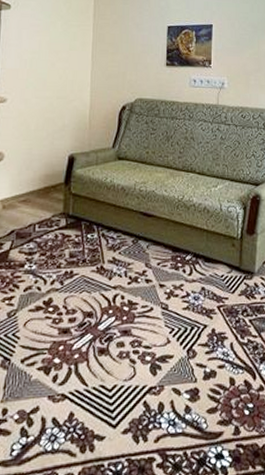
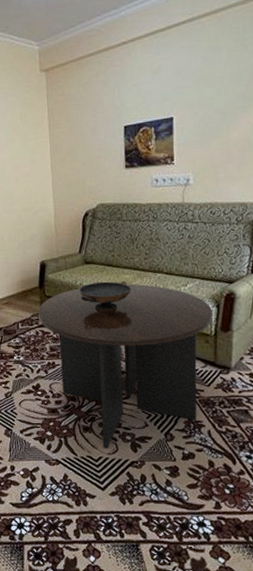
coffee table: none [59,183,240,374] -> present [37,284,213,448]
decorative bowl: none [109,179,164,213] -> present [79,280,132,312]

